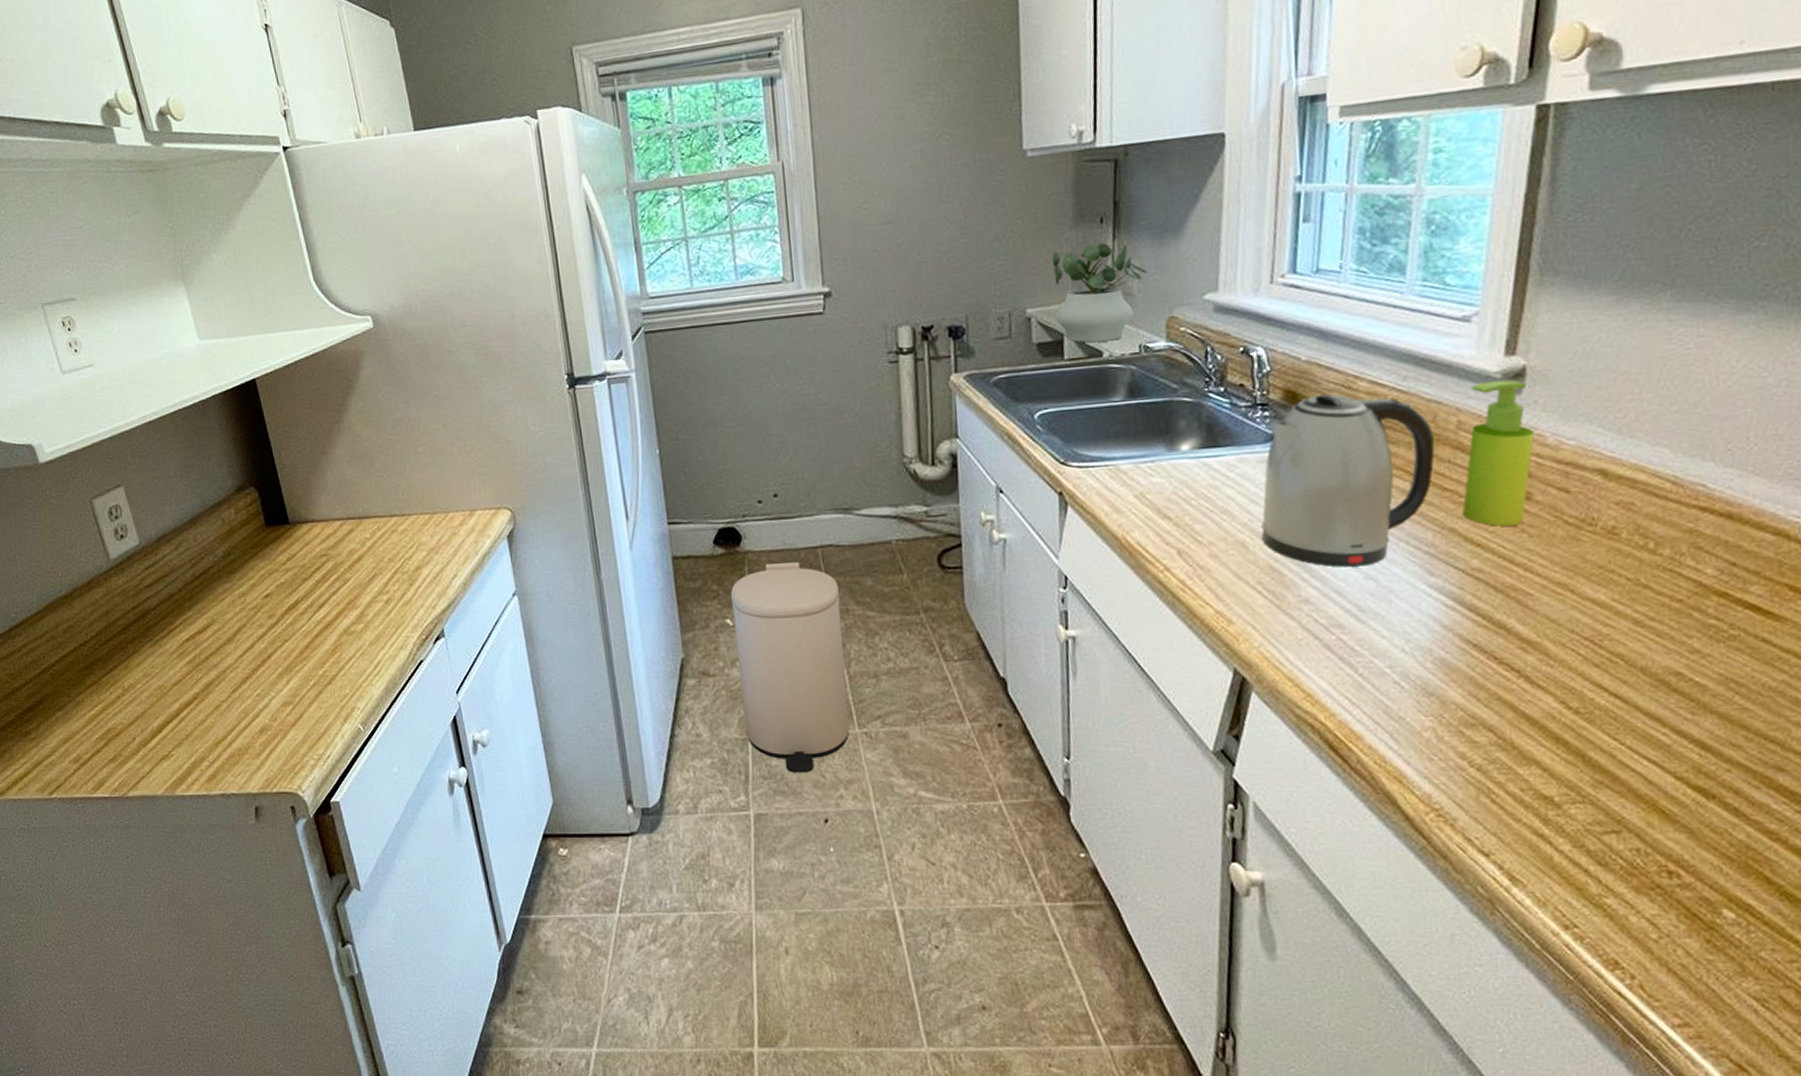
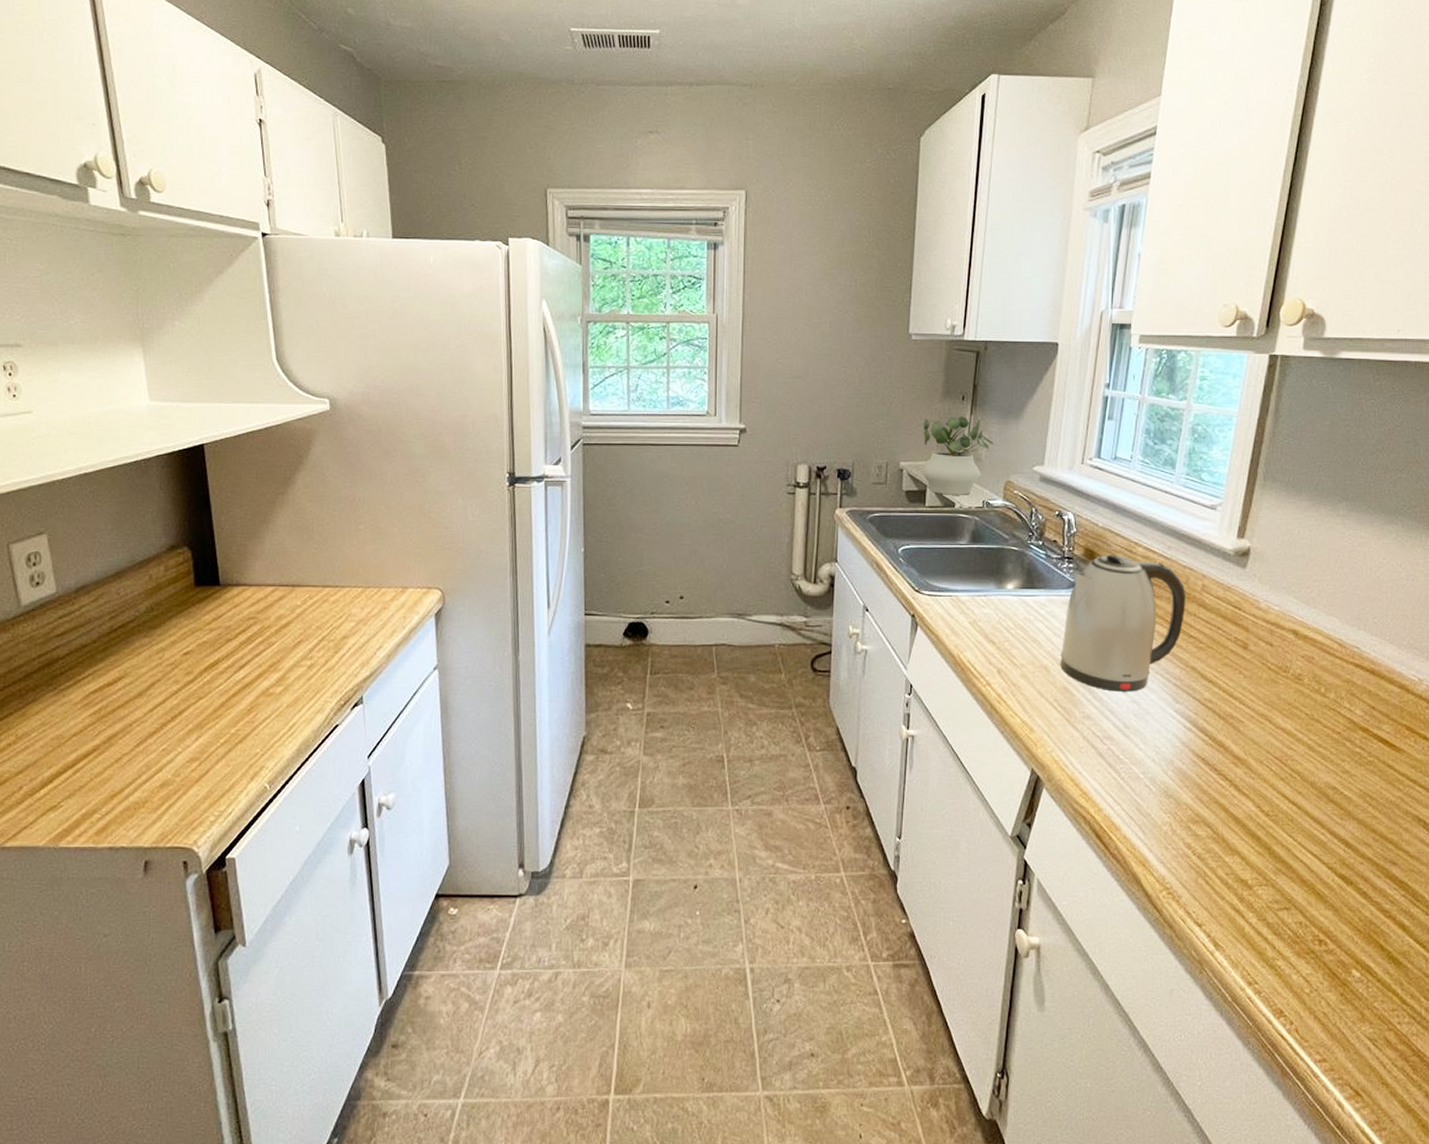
pedal bin: present [730,562,850,773] -> none [633,656,727,844]
soap dispenser: present [1463,379,1534,526] -> none [1202,556,1252,668]

